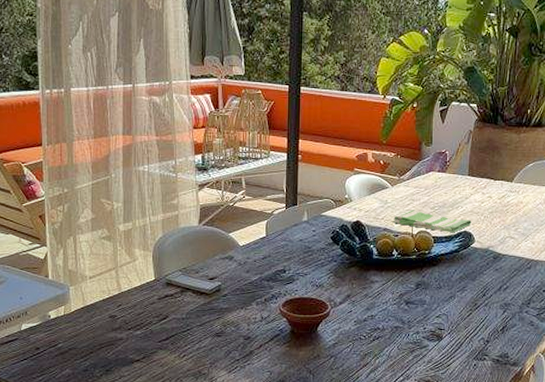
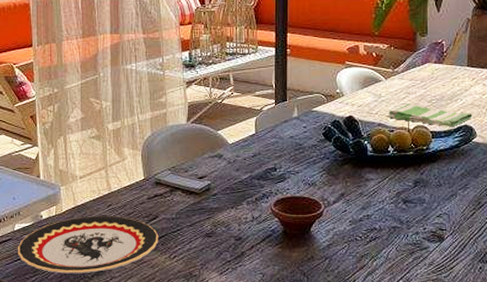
plate: none [24,316,169,373] -> present [17,216,159,274]

